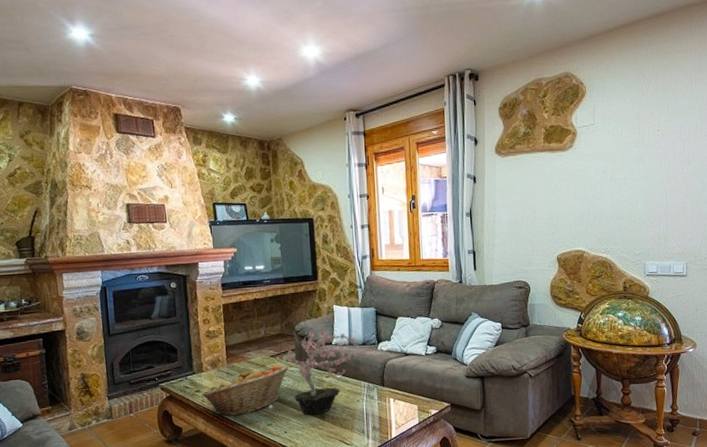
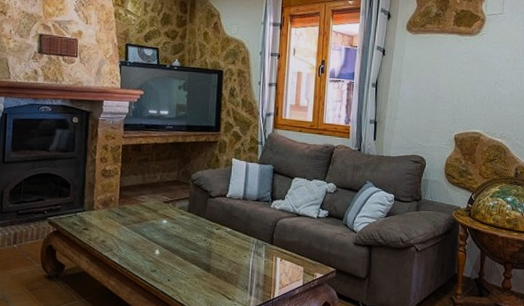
fruit basket: present [201,365,289,416] -> none [88,212,181,258]
potted plant: present [287,330,358,415] -> none [180,180,252,266]

